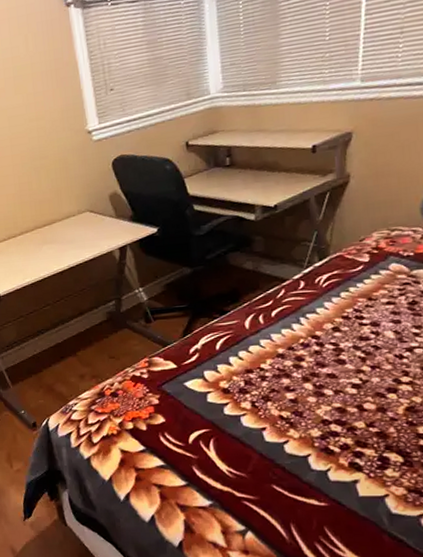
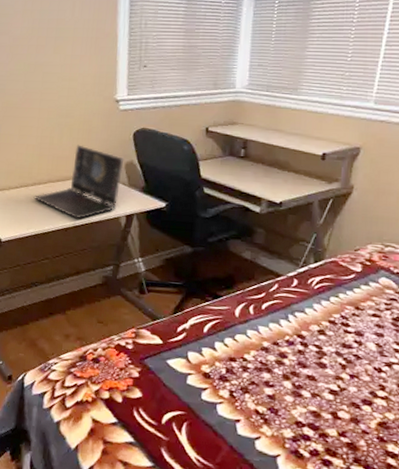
laptop: none [23,184,108,261] -> present [33,144,124,219]

